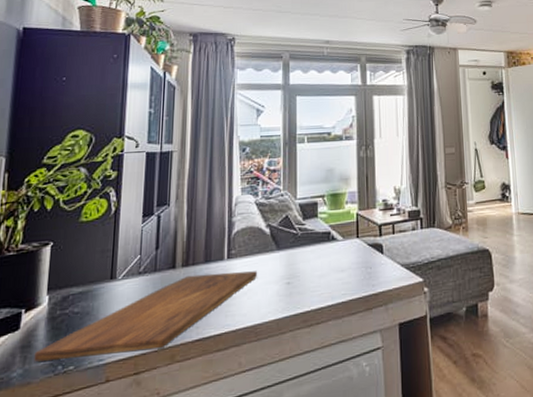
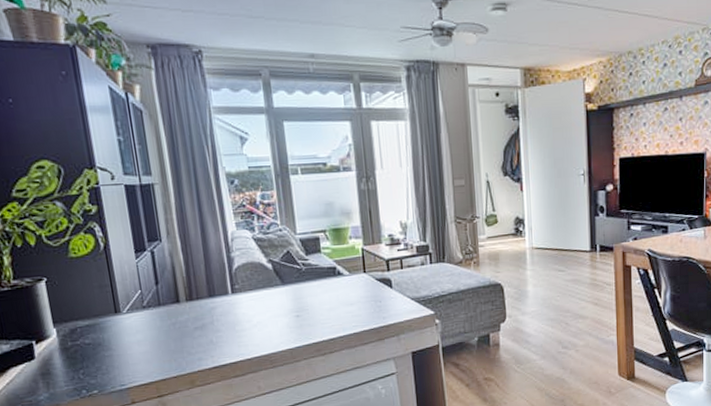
cutting board: present [34,271,258,362] -> none [56,305,266,387]

